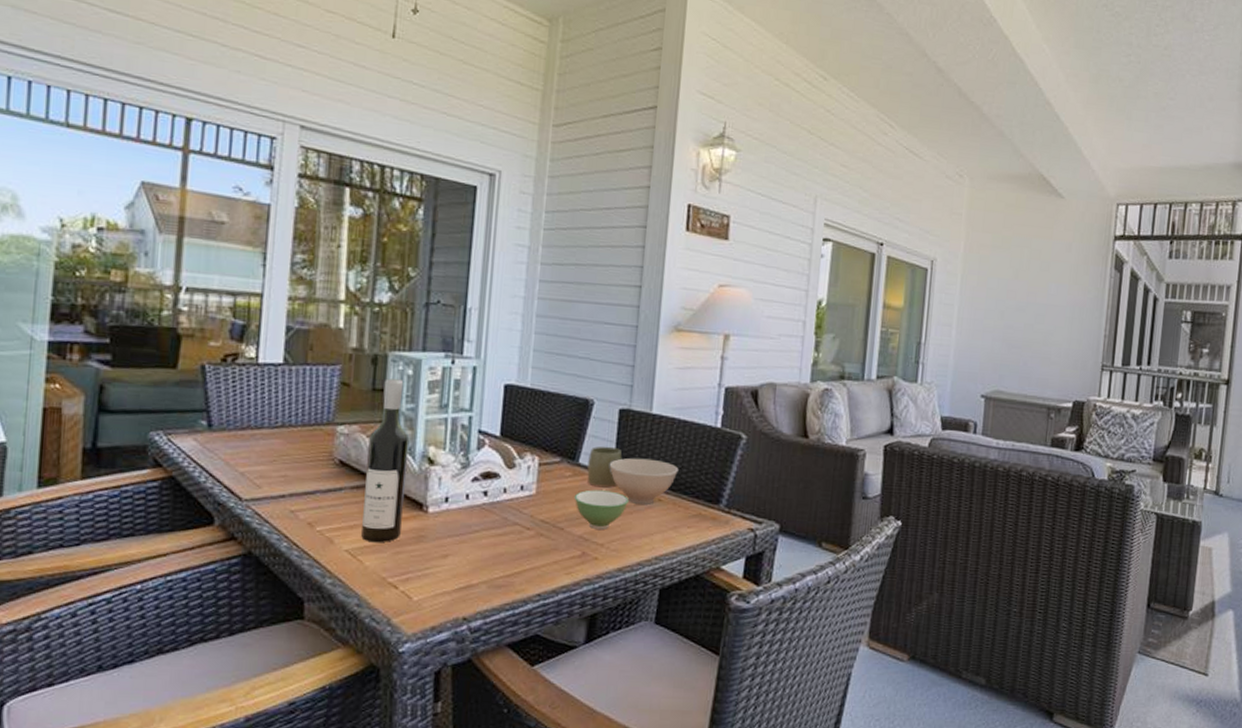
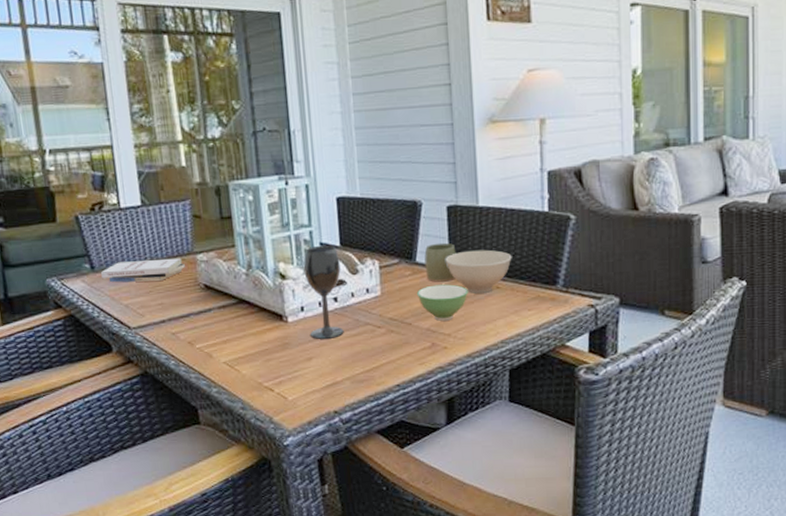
books: none [218,423,321,451] -> present [100,258,185,283]
bottle: present [360,378,410,543] -> none [225,206,268,354]
wine glass: none [451,433,497,536] -> present [303,245,344,339]

